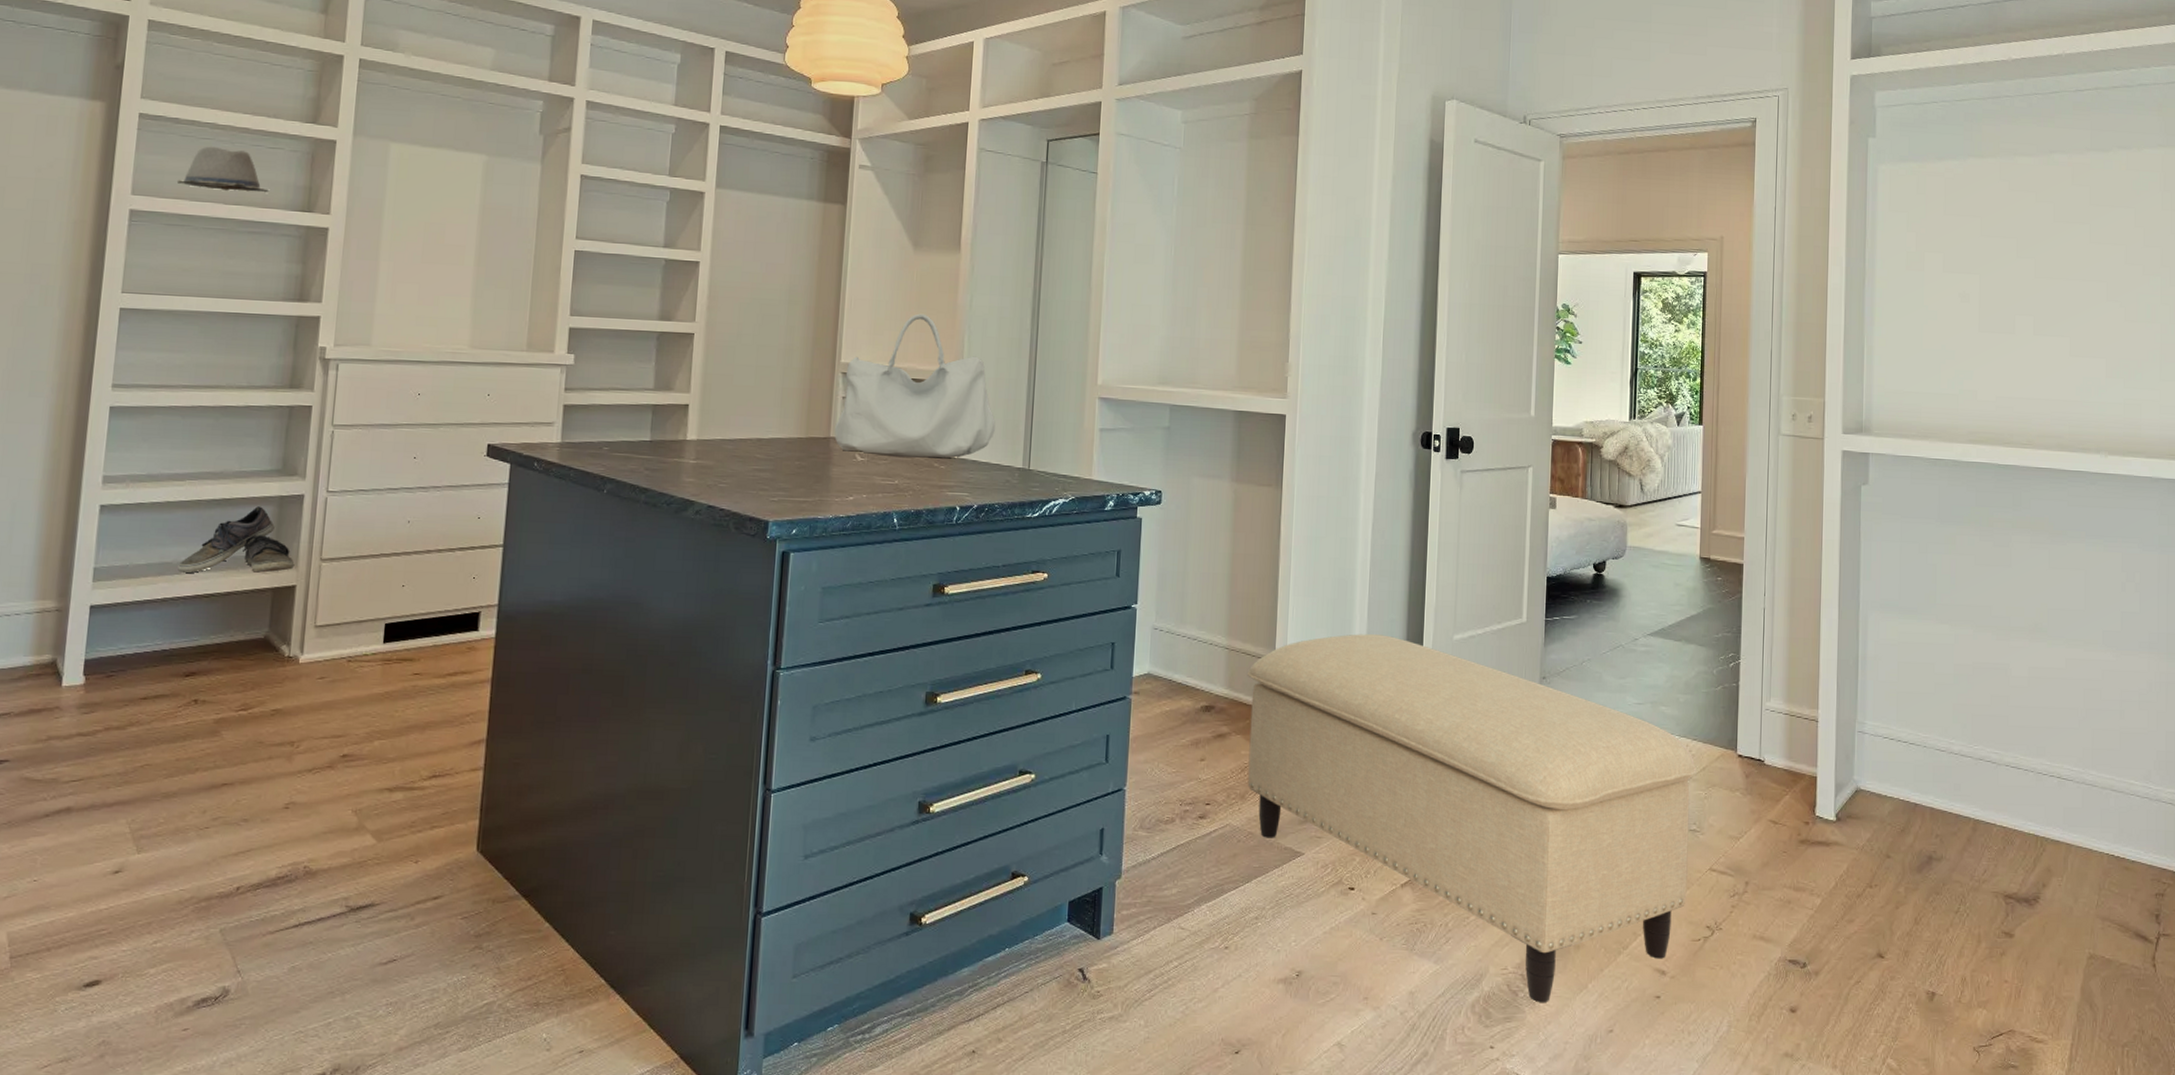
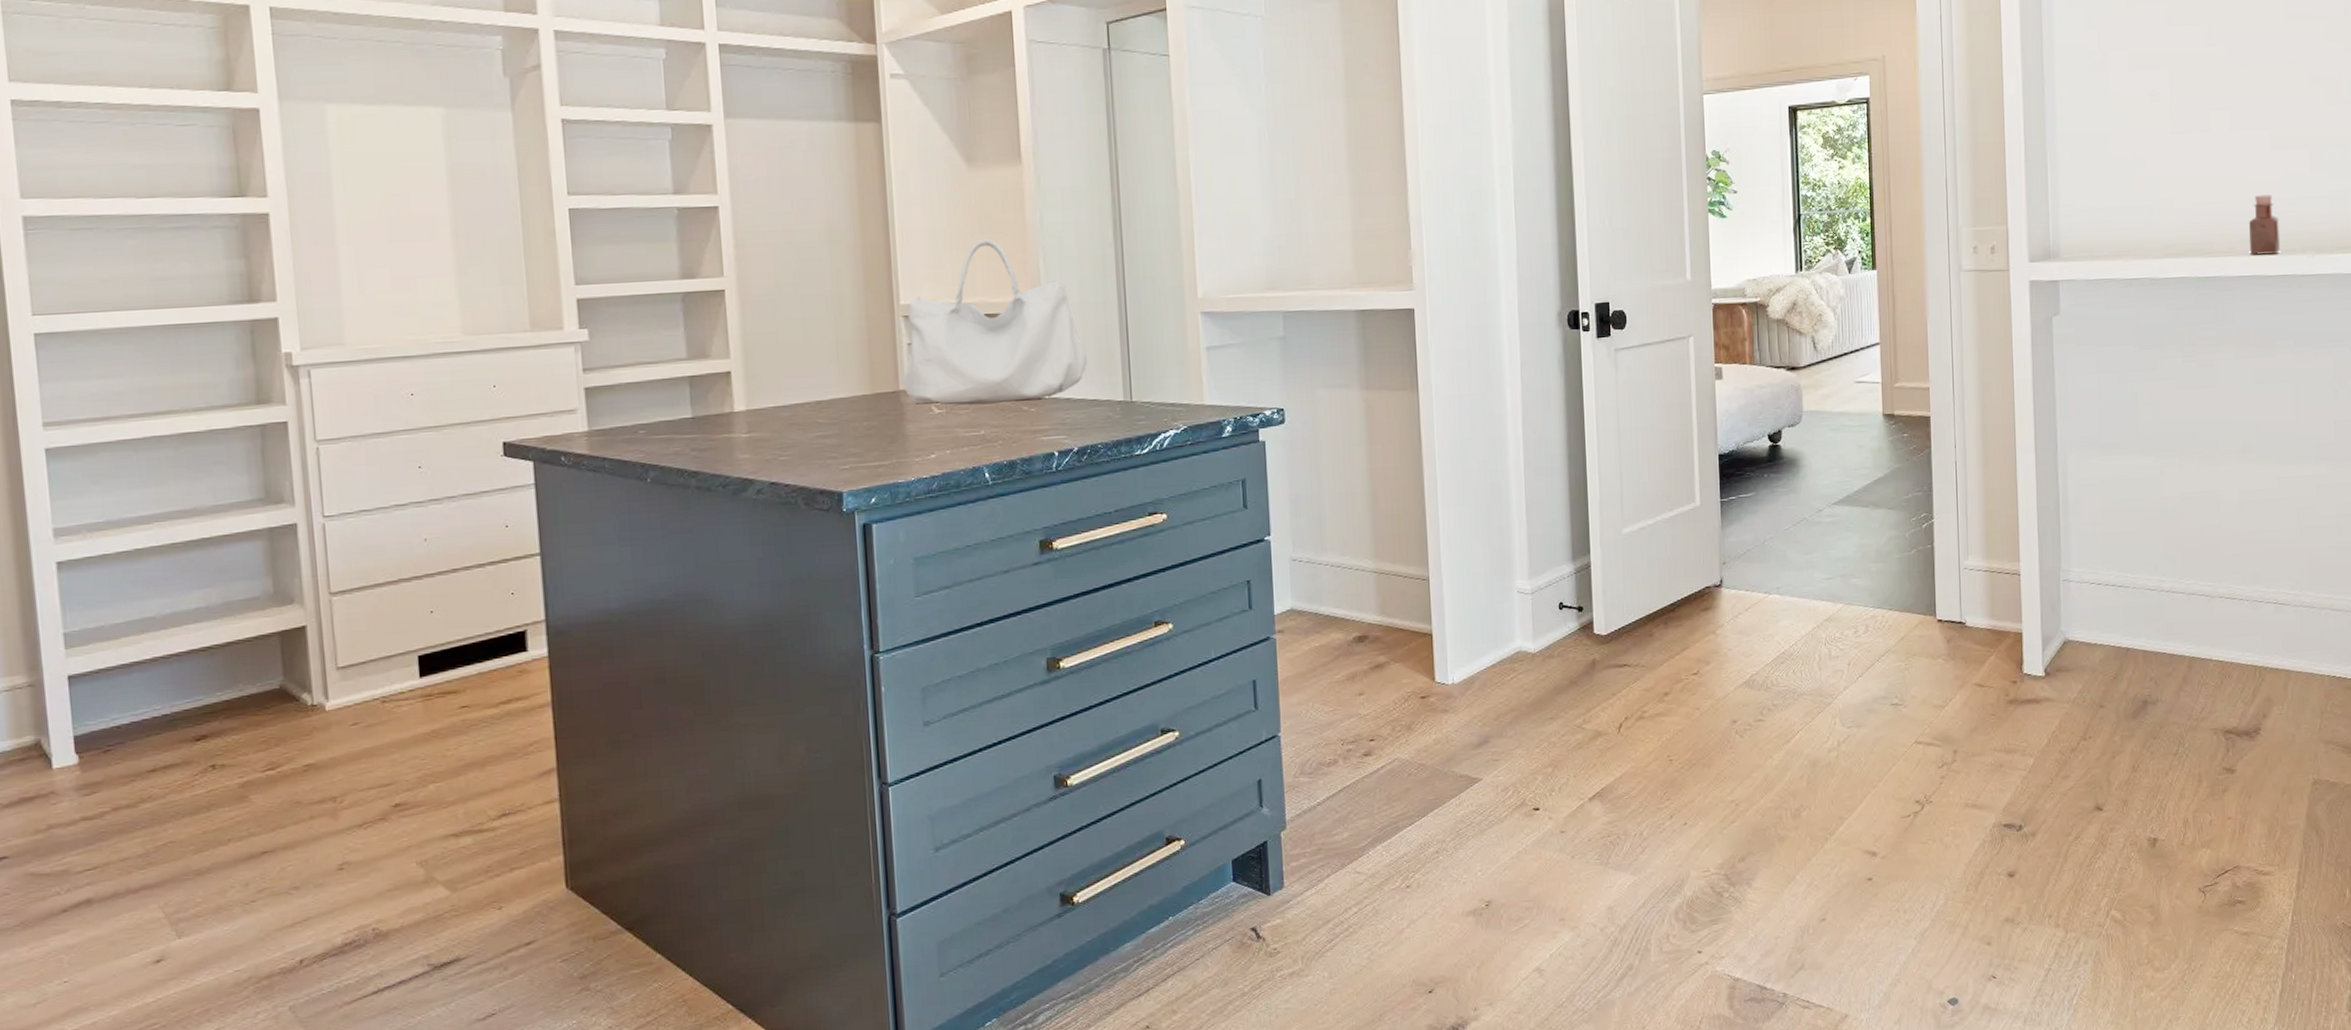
hat: present [176,146,269,193] -> none [73,130,188,182]
shoe: present [178,506,294,574] -> none [163,542,299,628]
ottoman: present [1246,634,1697,1002] -> none [1400,537,1895,900]
perfume bottle: none [2047,396,2076,451] -> present [2248,194,2281,255]

